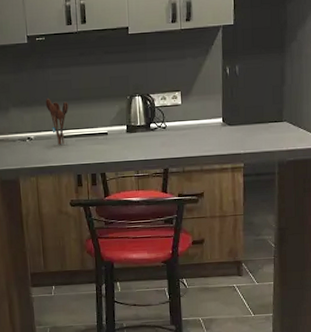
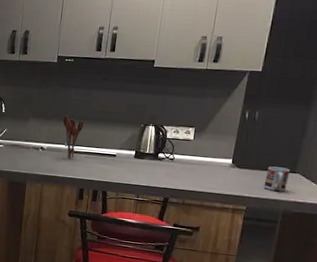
cup: none [256,118,278,143] -> present [263,166,291,191]

